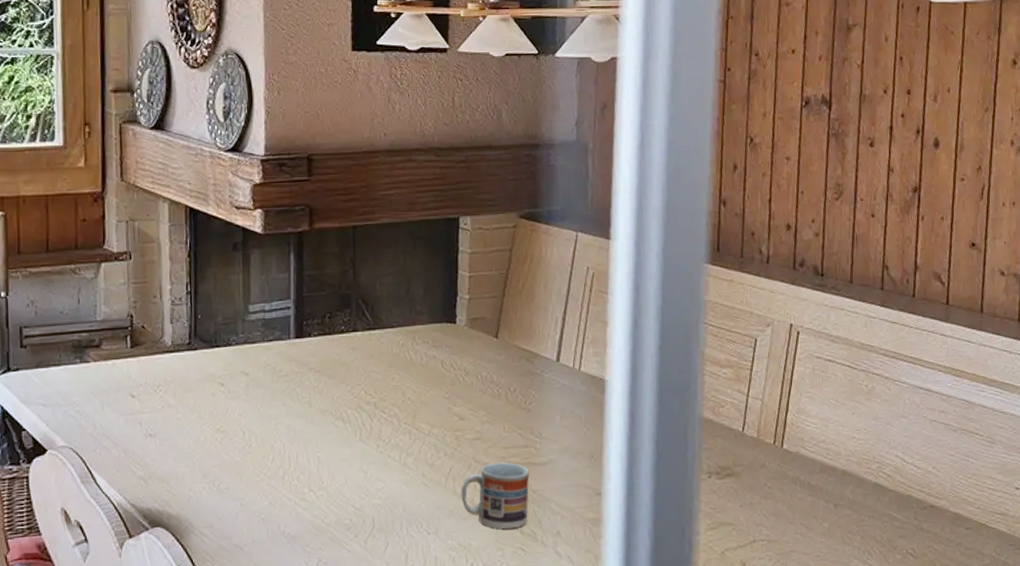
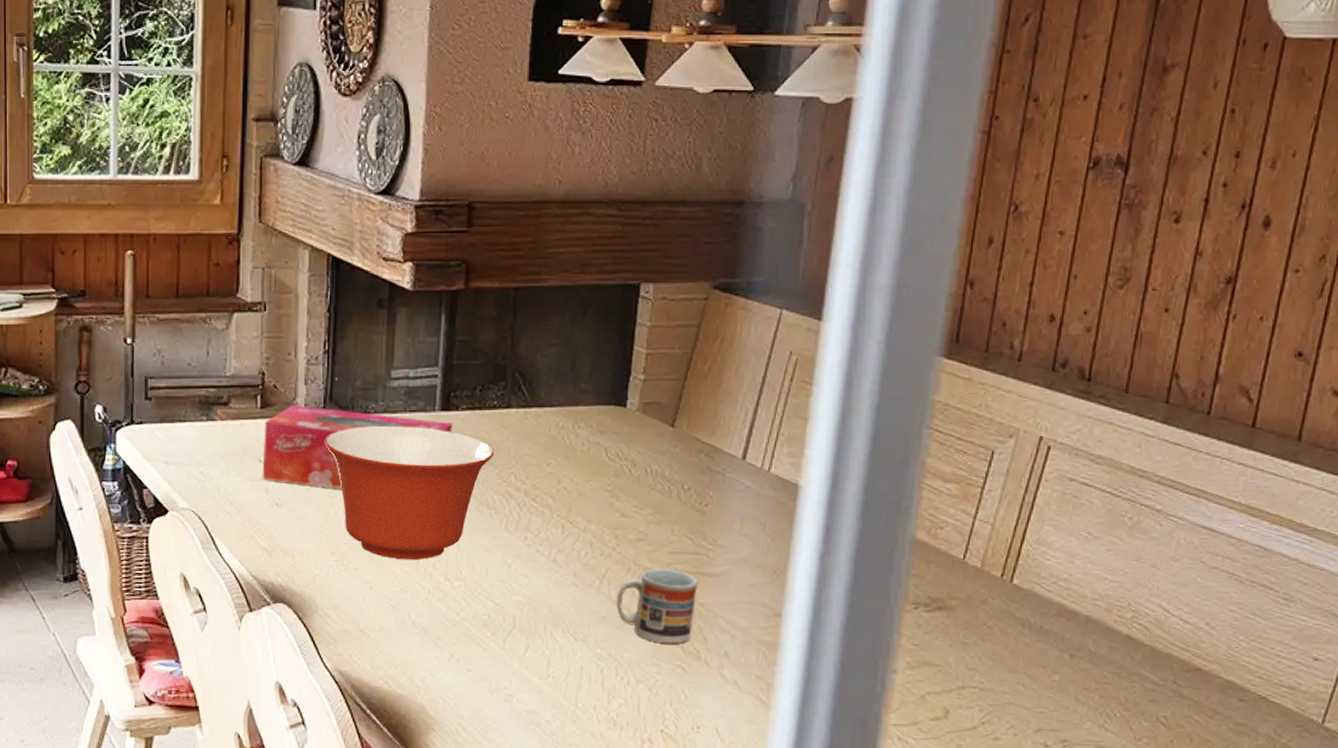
tissue box: none [134,342,307,417] -> present [262,405,453,490]
mixing bowl: none [192,354,346,476] -> present [326,425,495,560]

